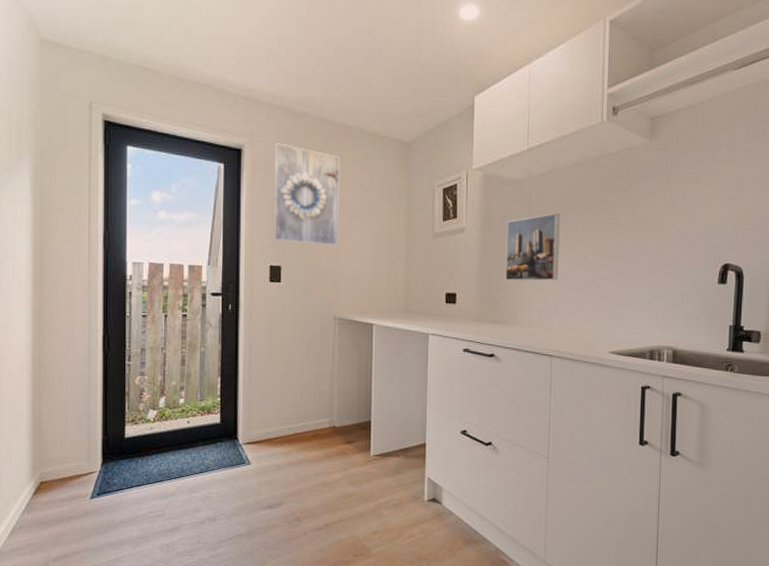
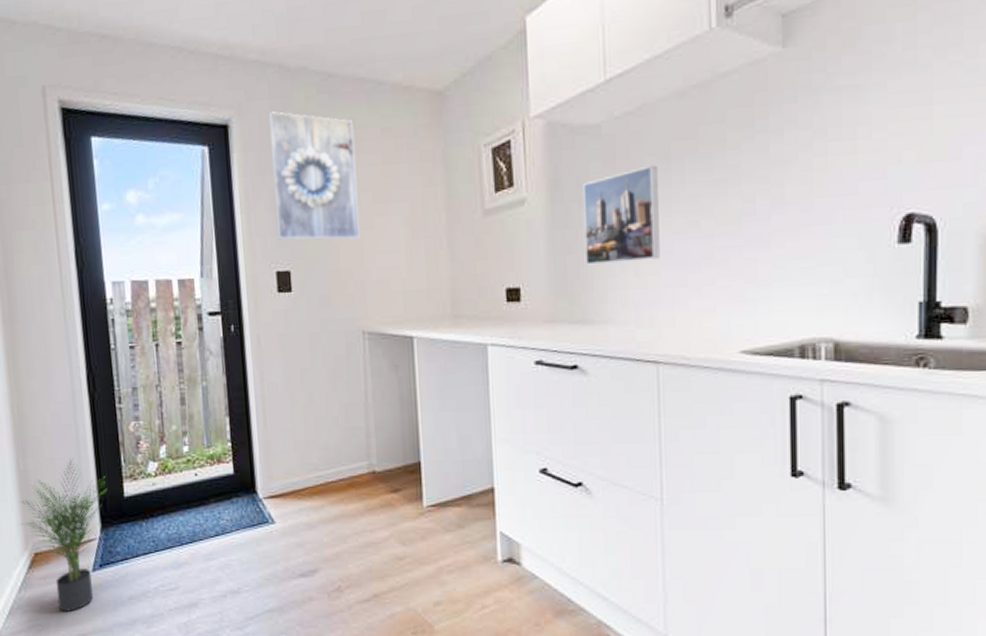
potted plant: none [31,404,111,532] -> present [19,459,107,612]

